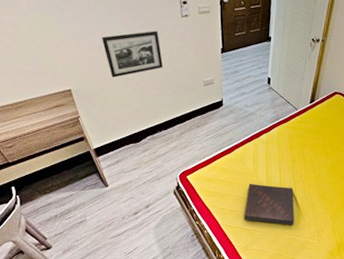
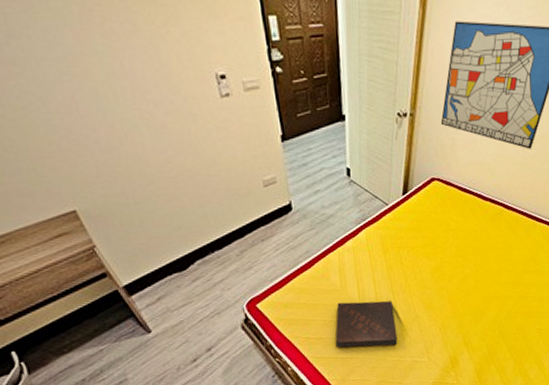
picture frame: present [101,31,163,78] -> none [109,119,204,188]

